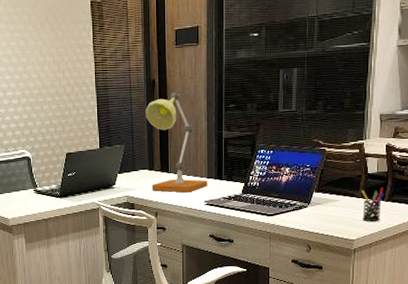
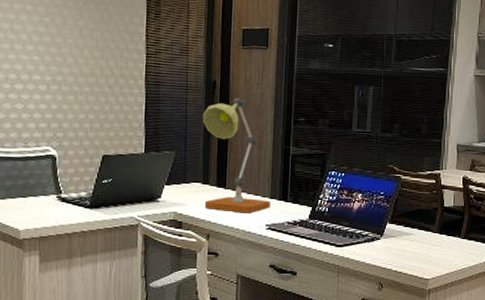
pen holder: present [361,187,384,221] -> none [437,223,461,260]

